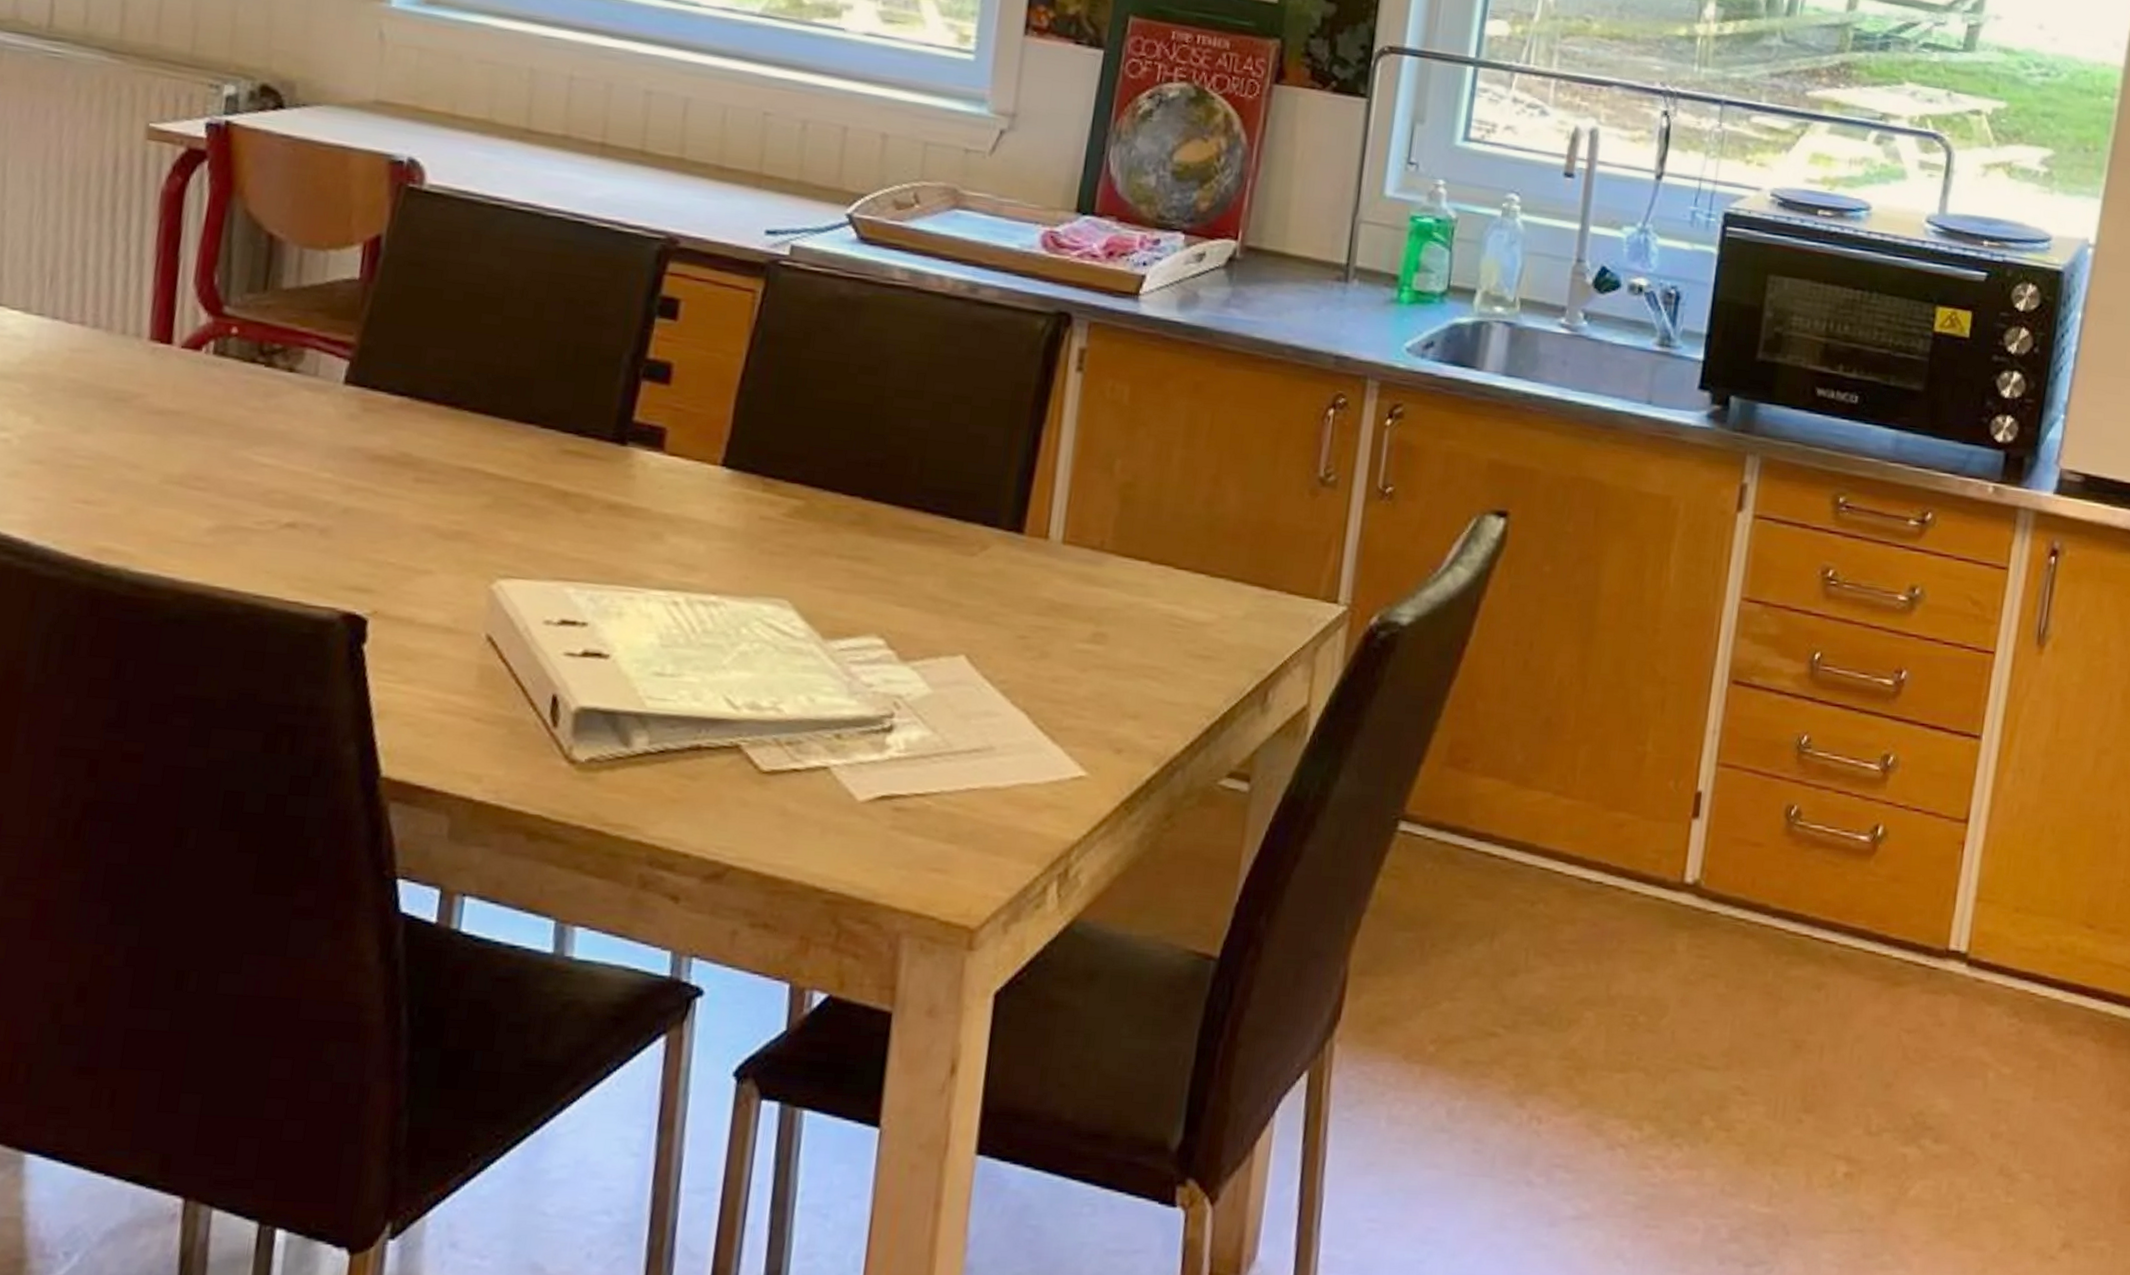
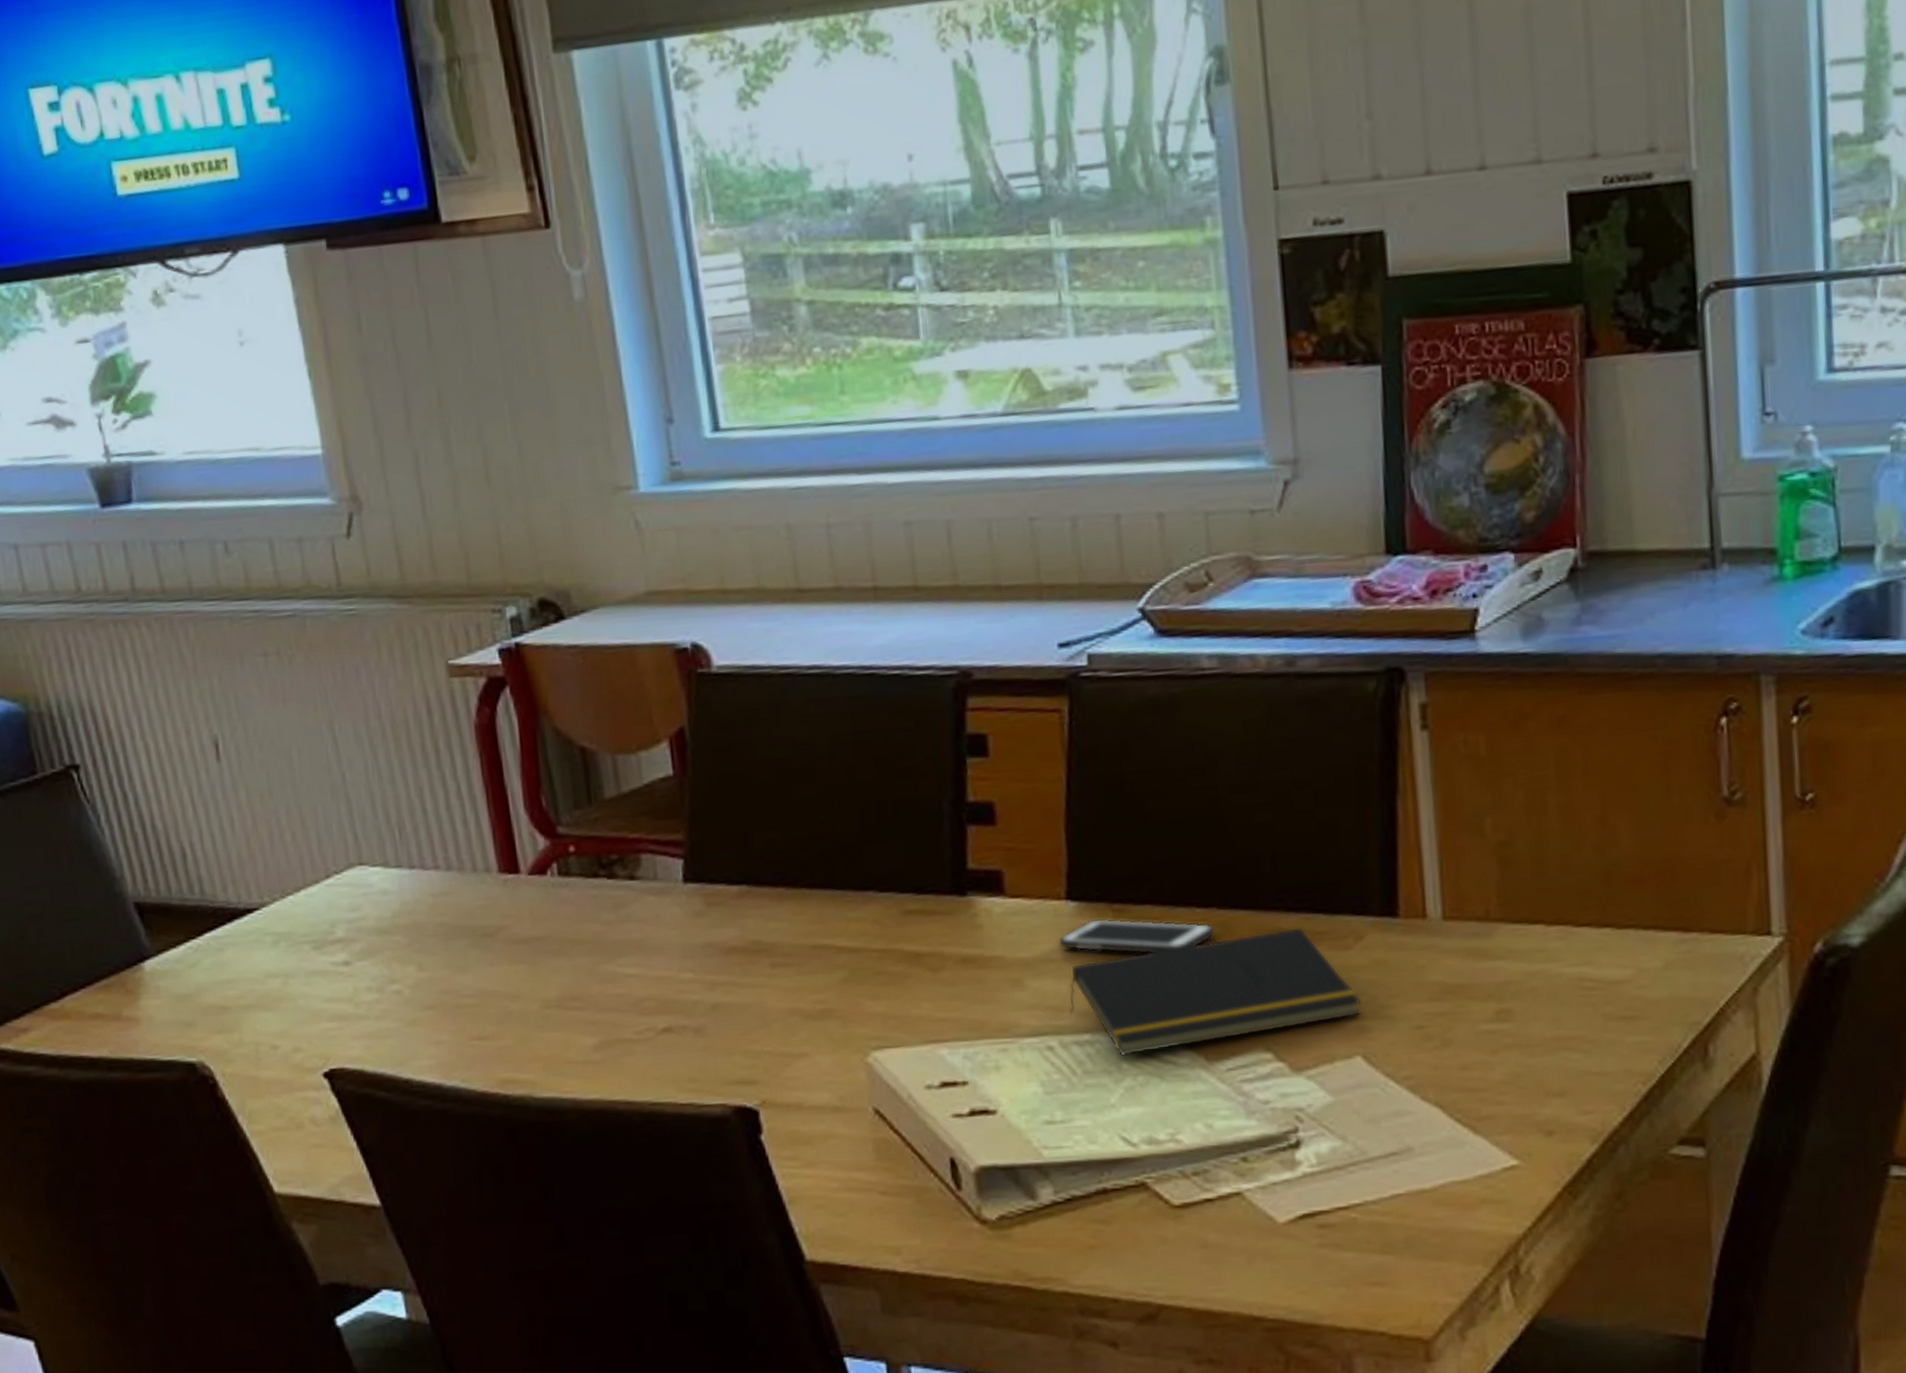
notepad: none [702,527,976,623] -> present [1069,926,1362,1057]
cell phone: none [704,488,856,531] -> present [1057,918,1216,954]

